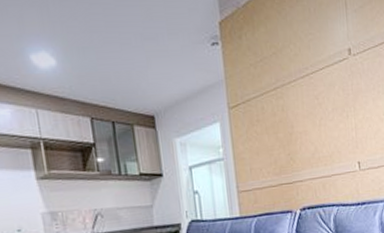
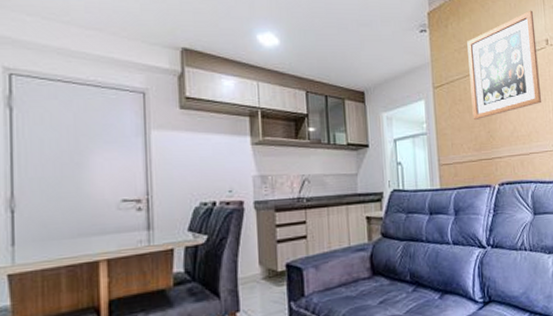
wall art: none [263,15,344,141] -> present [467,10,541,119]

